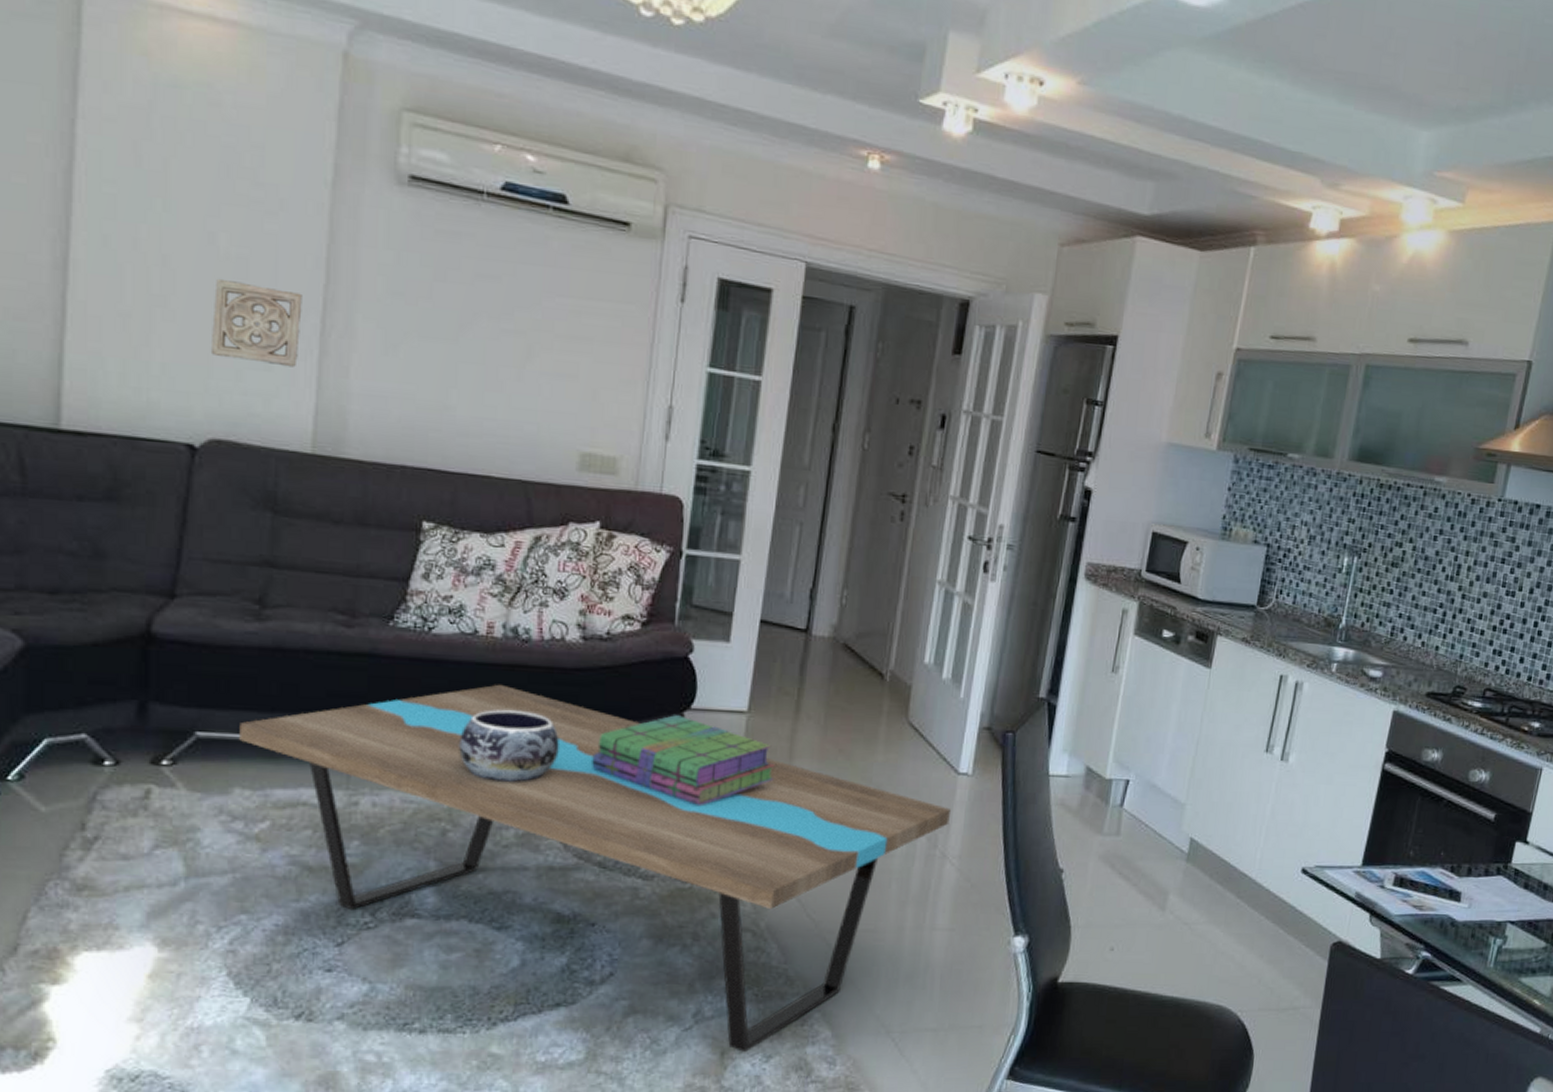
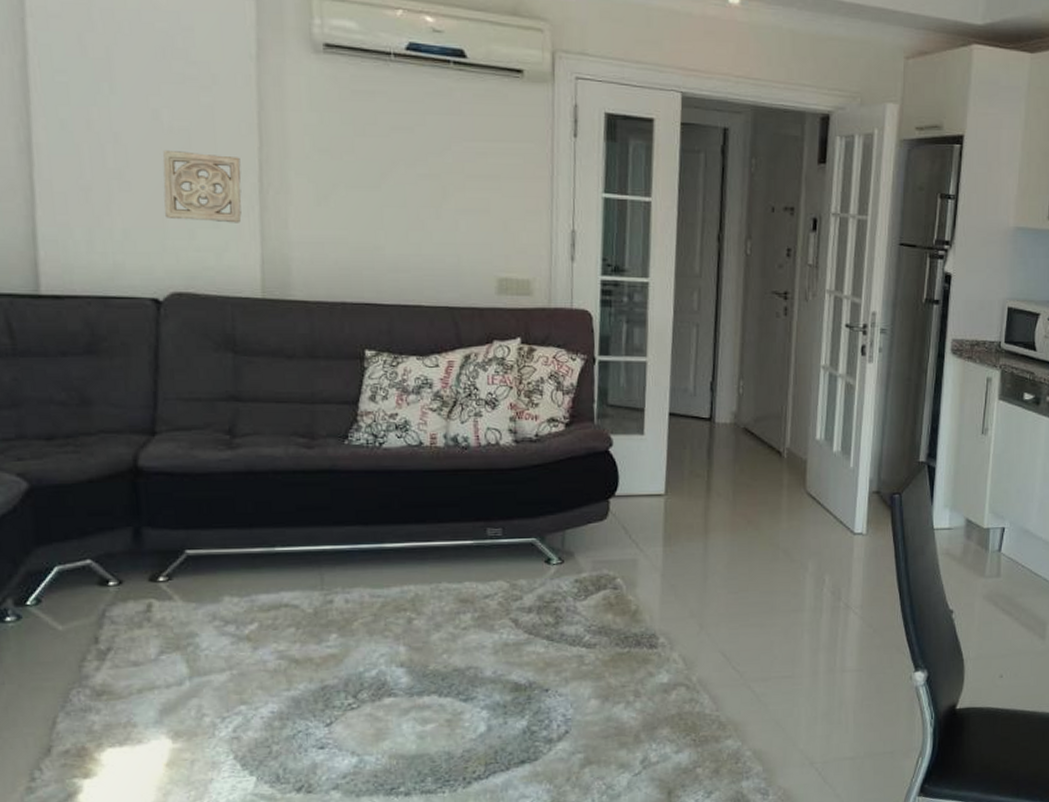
coffee table: present [239,684,952,1052] -> none [223,487,851,790]
decorative bowl: present [459,710,559,782] -> none [415,510,503,573]
stack of books: present [592,715,775,805] -> none [533,502,693,579]

